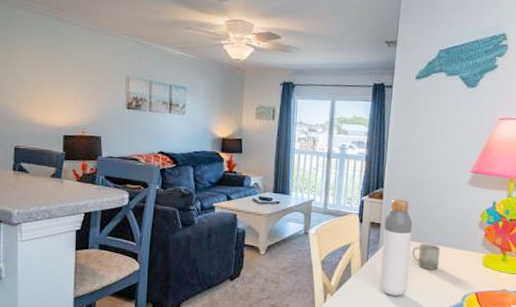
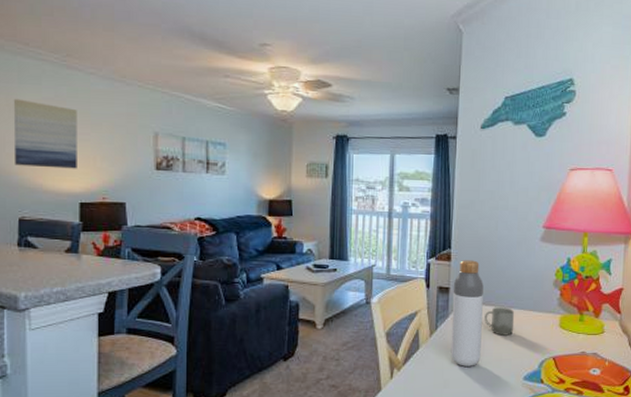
wall art: none [12,45,63,106] -> present [13,98,77,169]

